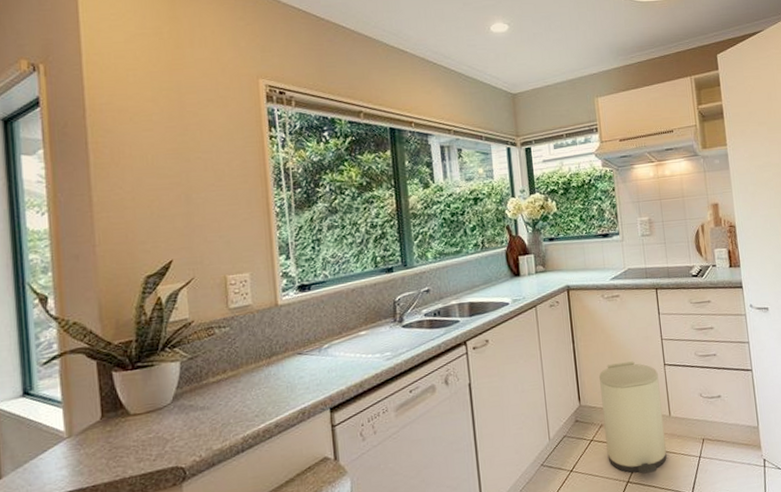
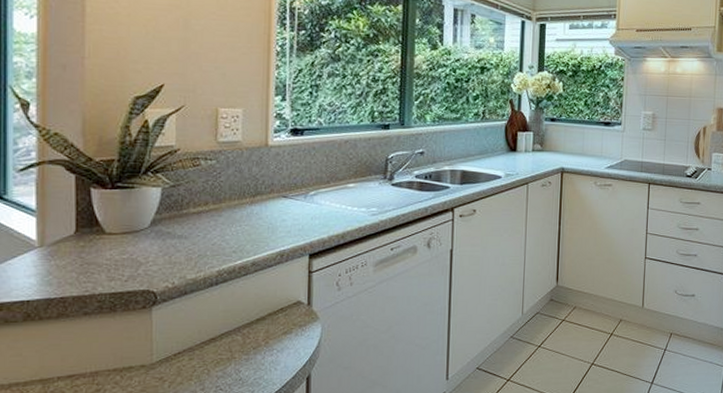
pedal bin: present [599,361,667,474] -> none [576,250,638,358]

